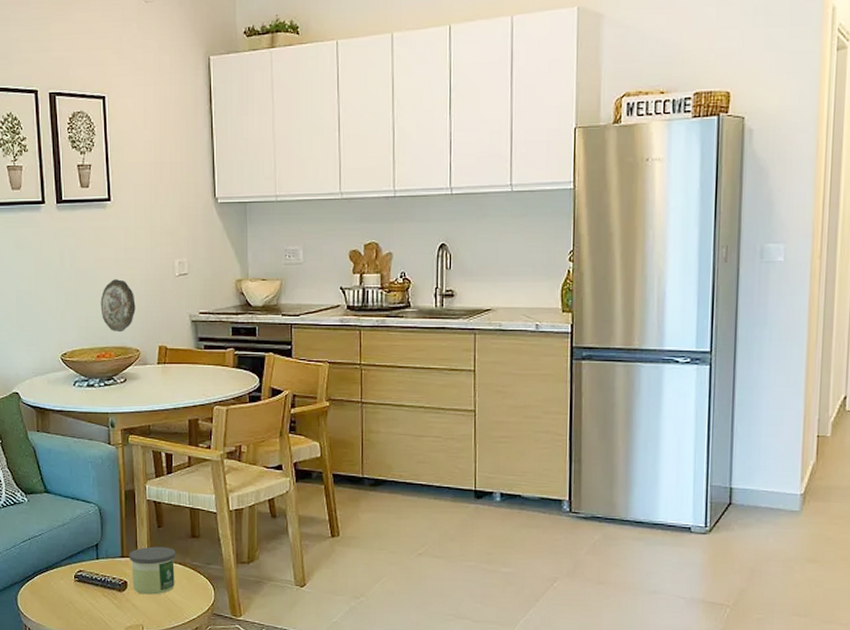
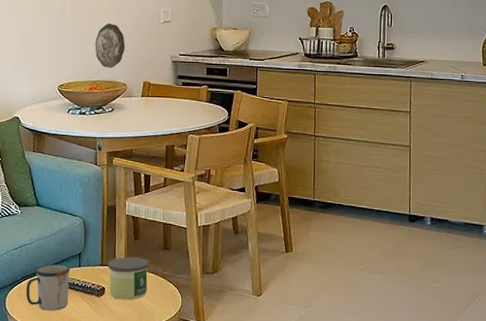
mug: none [39,556,87,609] -> present [26,263,70,311]

